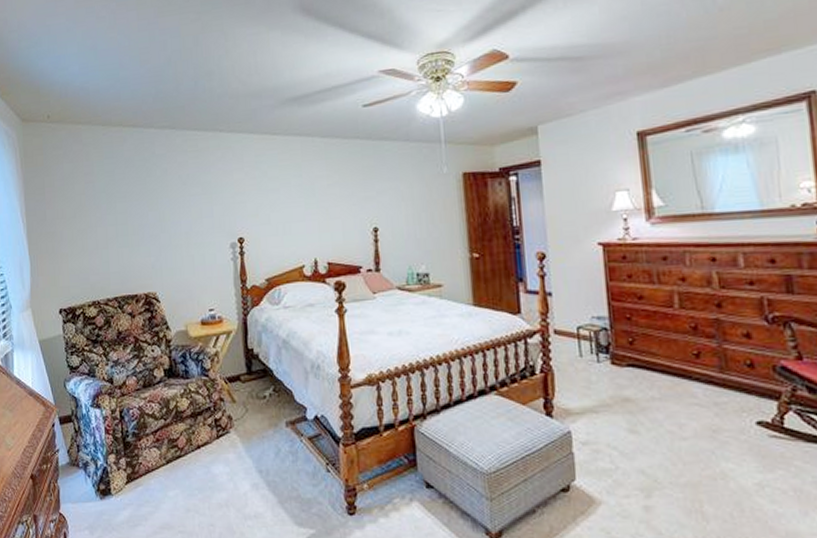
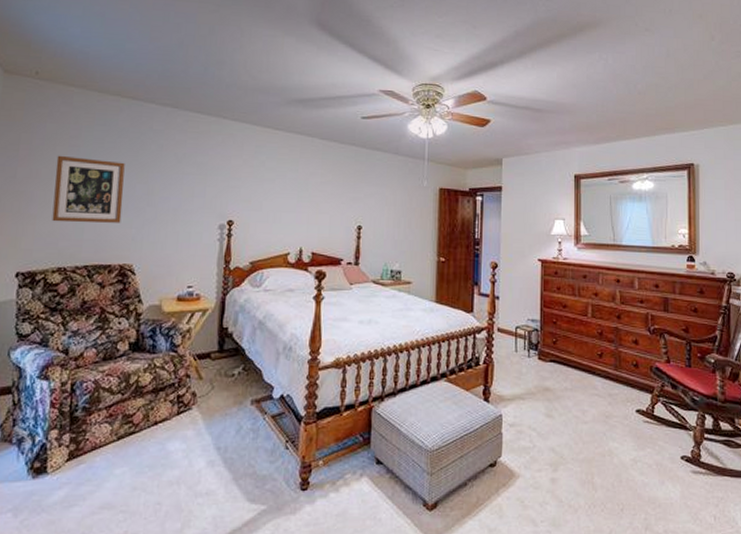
wall art: none [76,192,140,258] -> present [52,155,125,223]

